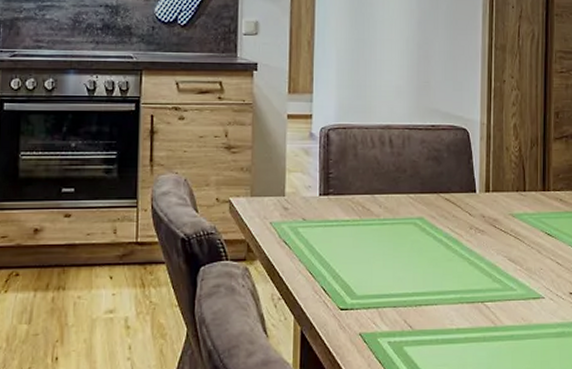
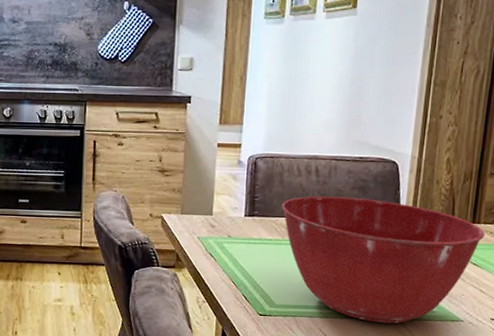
mixing bowl: none [357,168,556,307] -> present [281,196,485,324]

